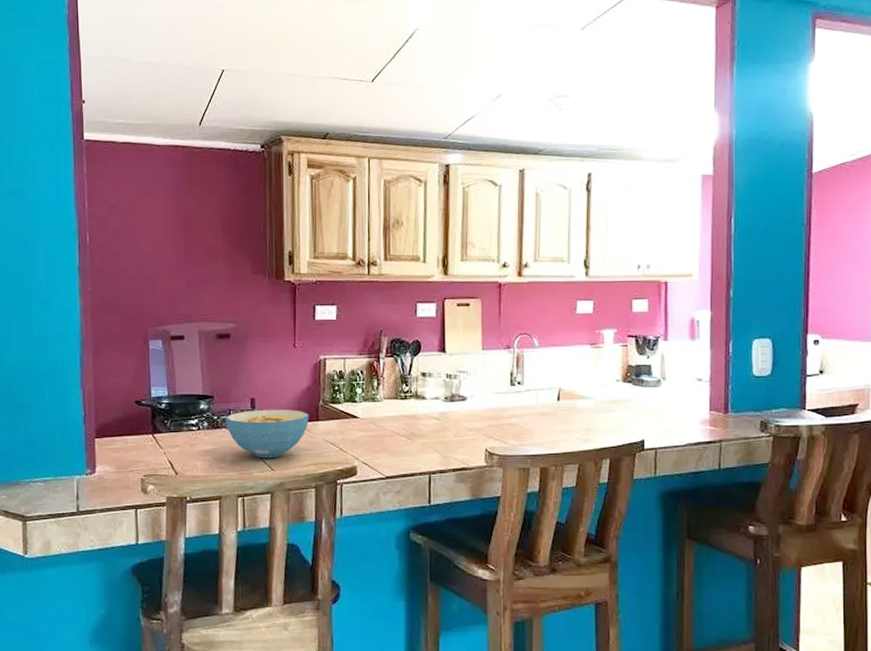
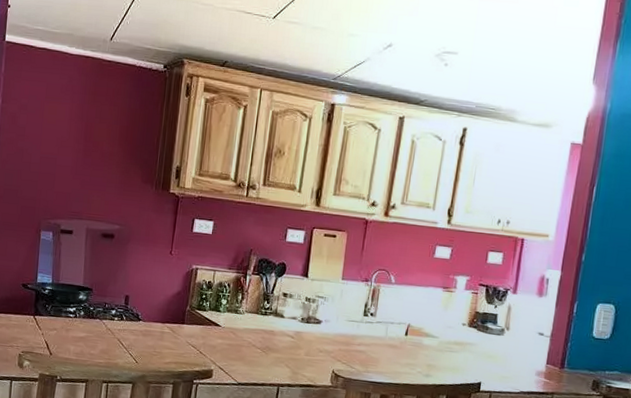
cereal bowl: present [225,409,309,459] -> none [100,306,176,352]

